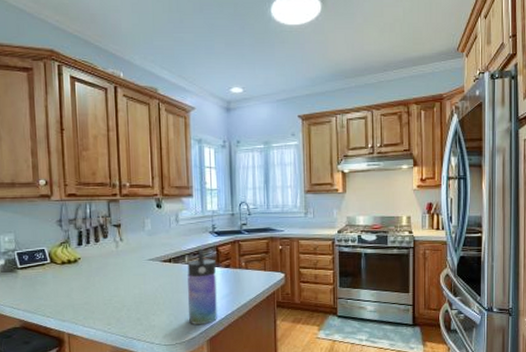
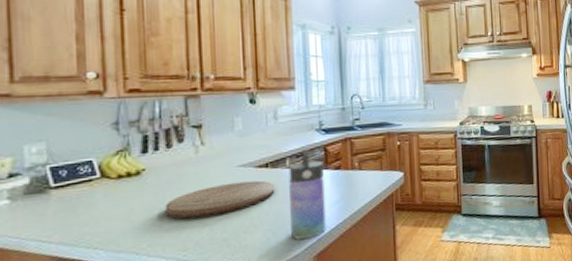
cutting board: none [95,272,176,300] -> present [165,180,274,219]

